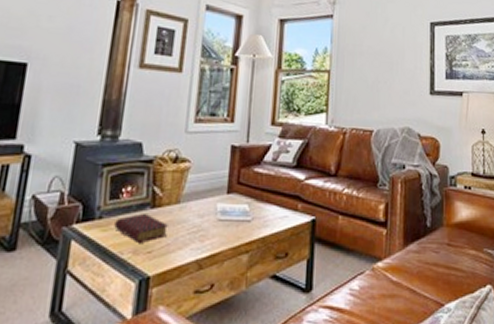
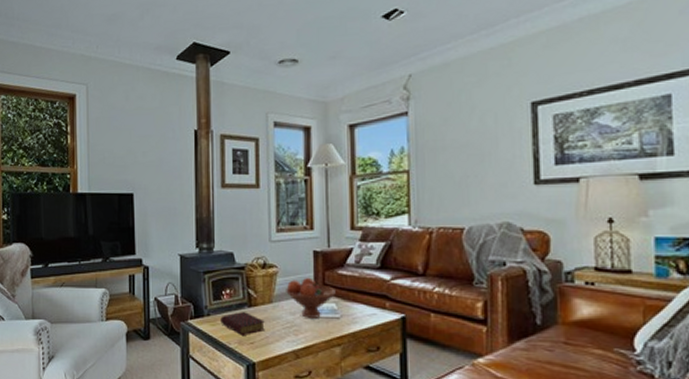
fruit bowl: none [196,174,250,221] -> present [286,277,336,318]

